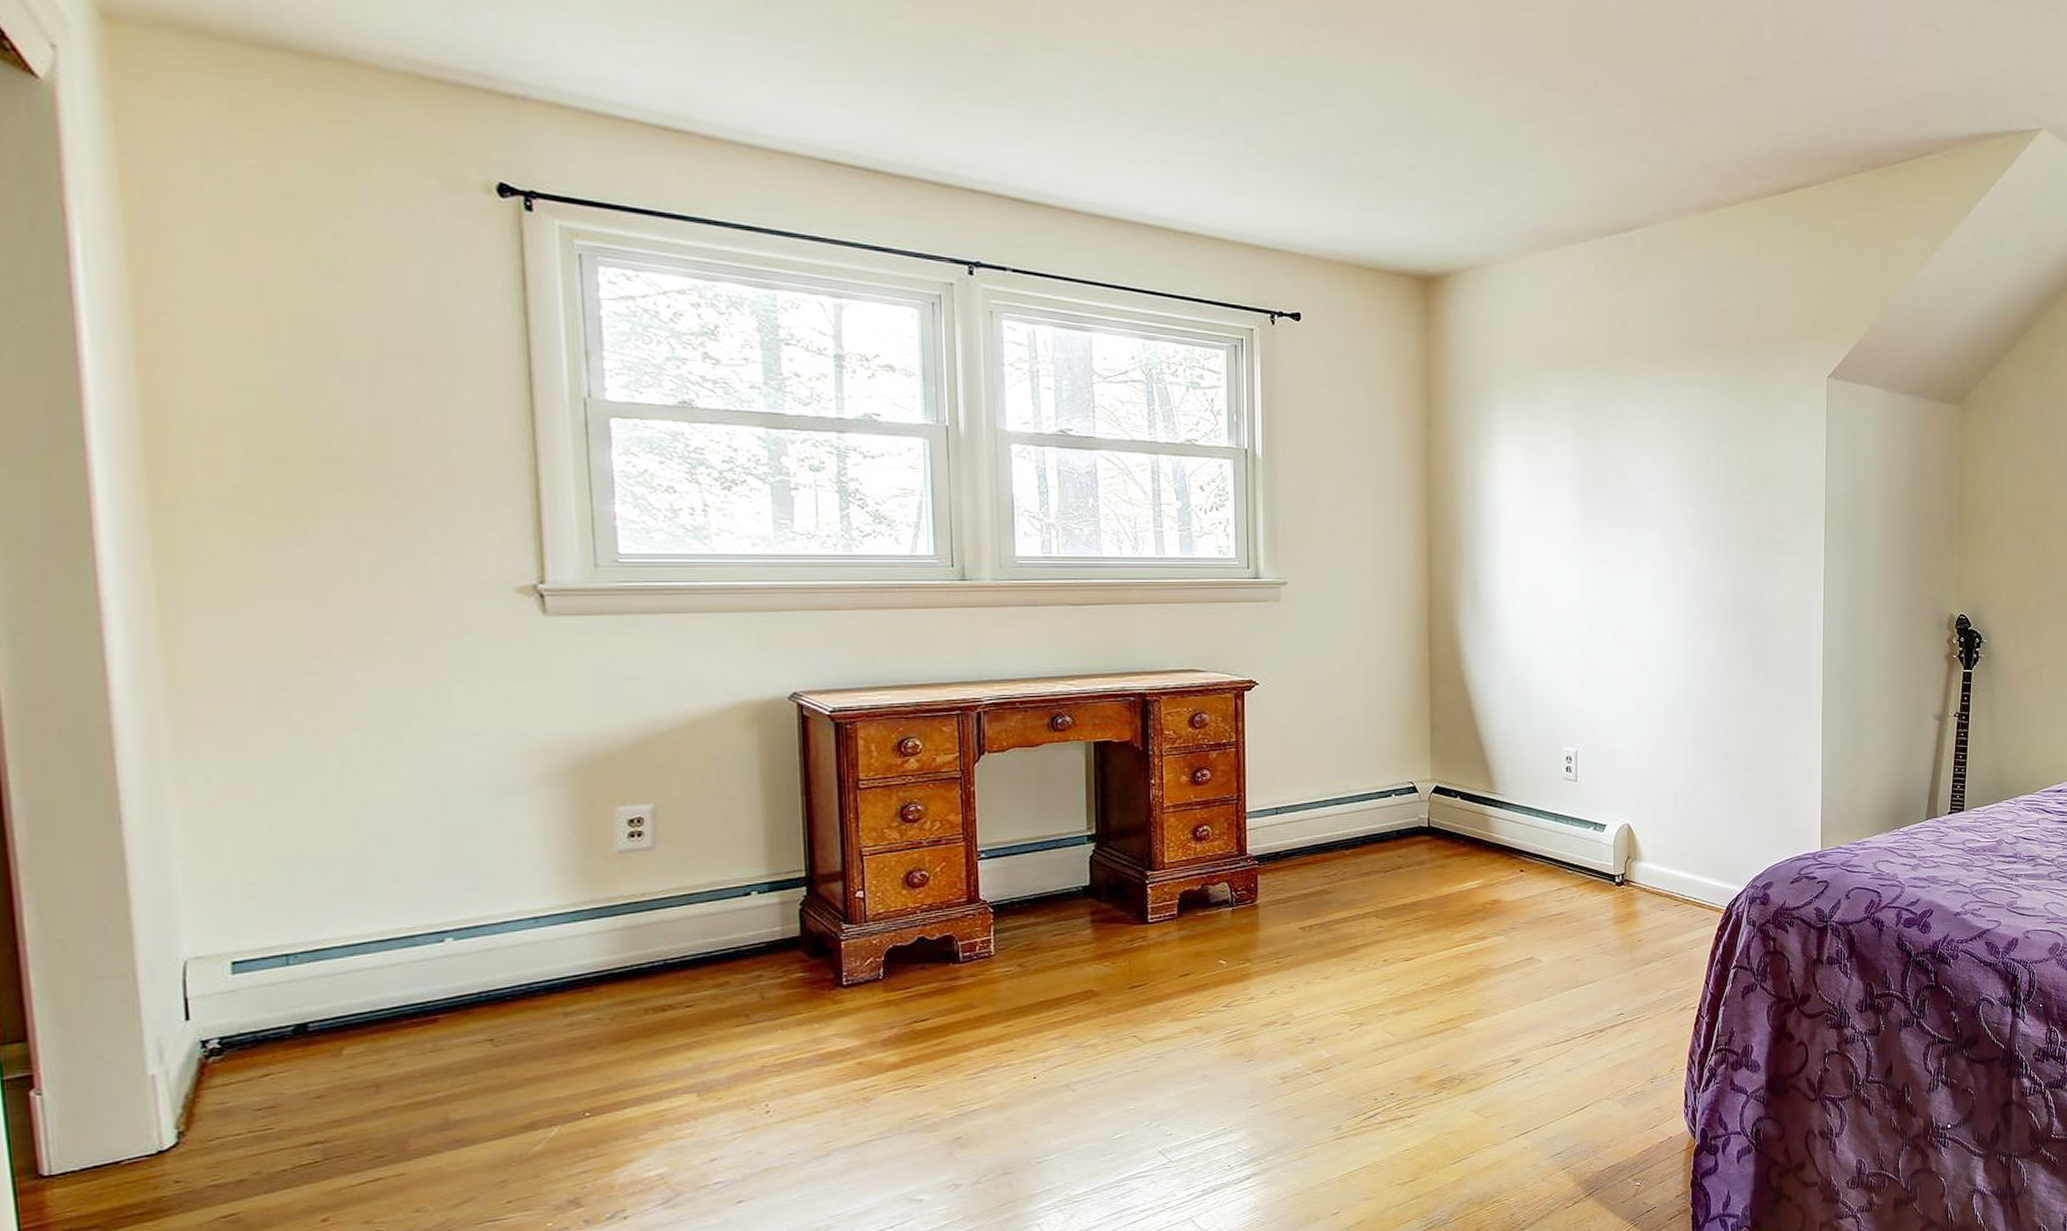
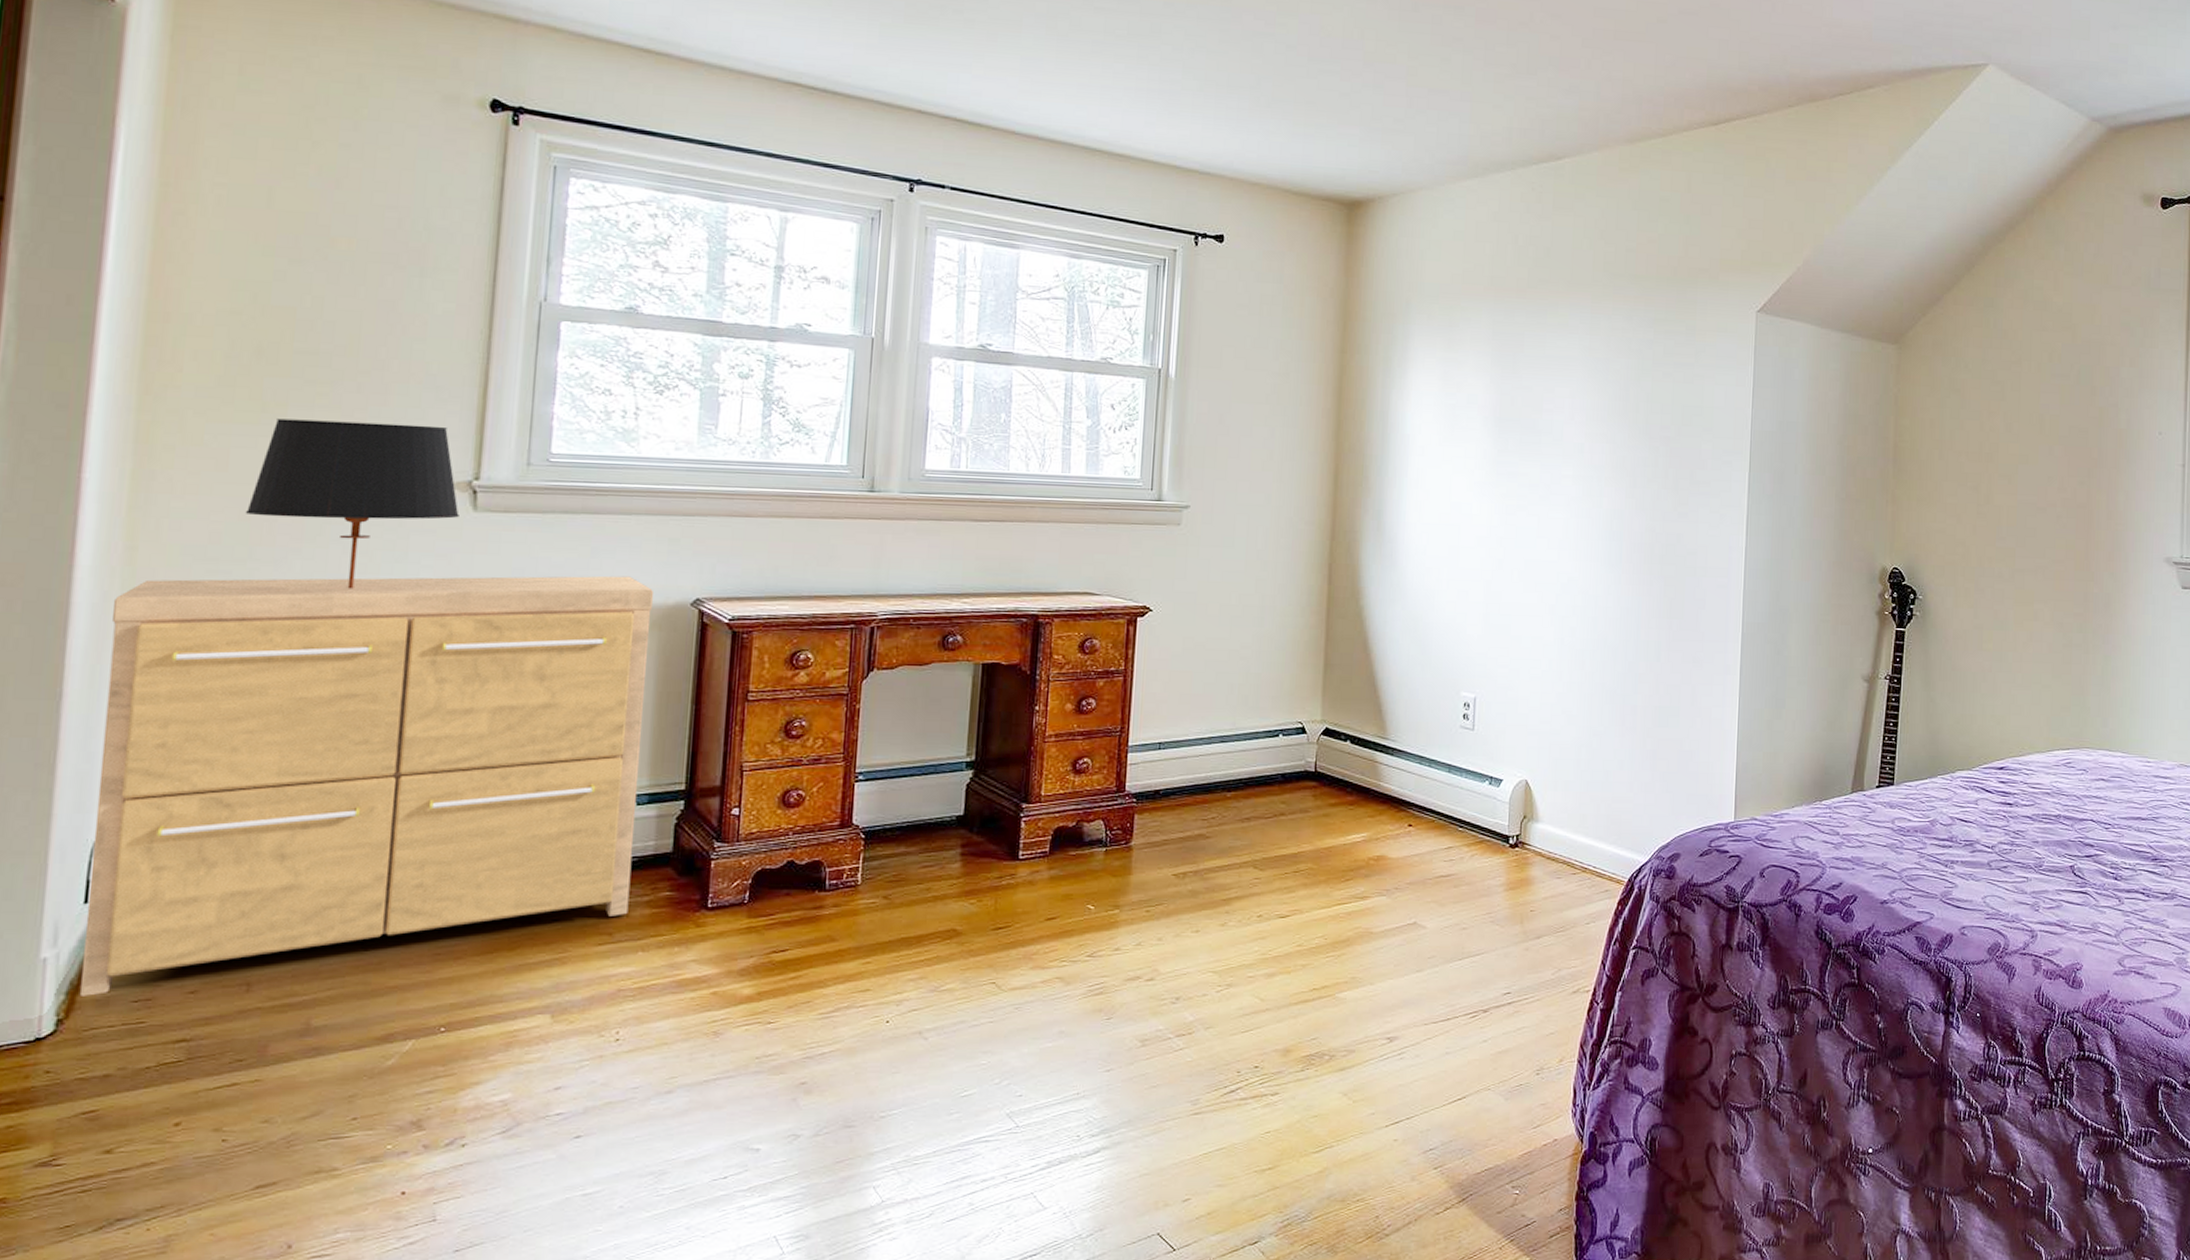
dresser: none [160,673,763,1109] -> present [79,575,655,996]
table lamp: none [291,528,529,699] -> present [245,418,459,589]

